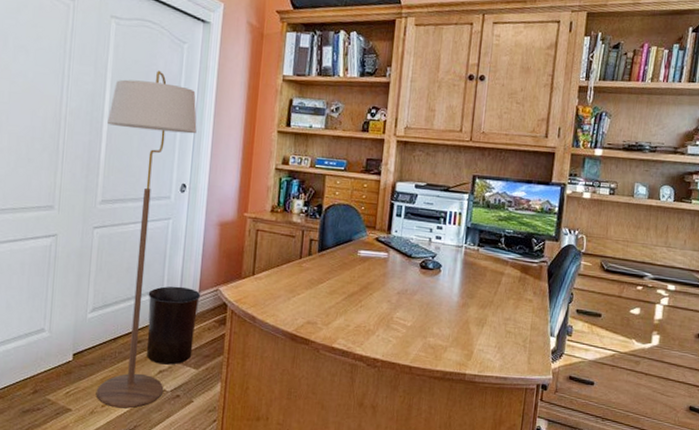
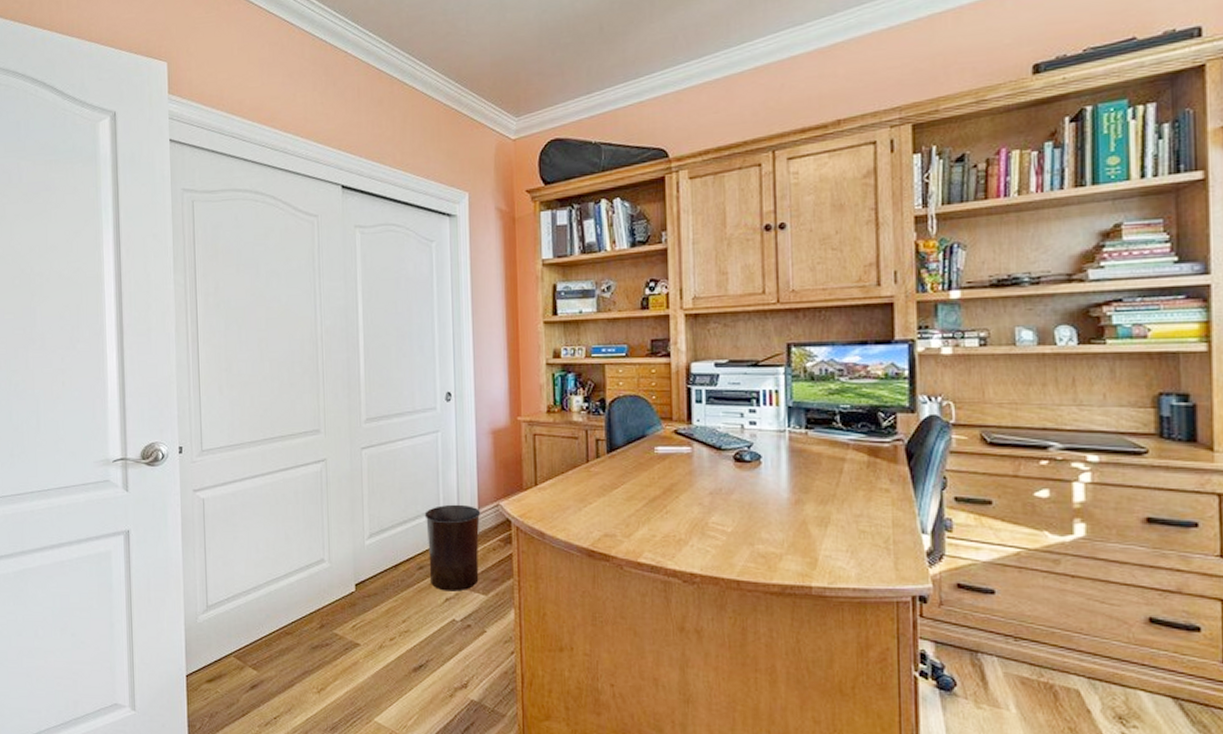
floor lamp: present [96,70,197,409] -> none [363,274,455,641]

